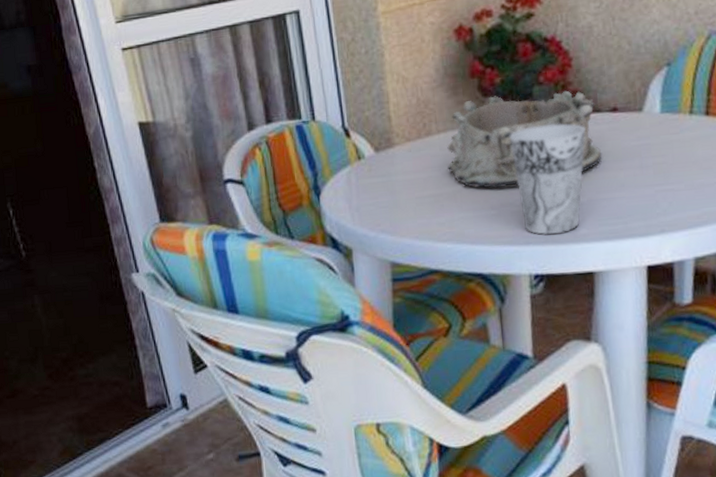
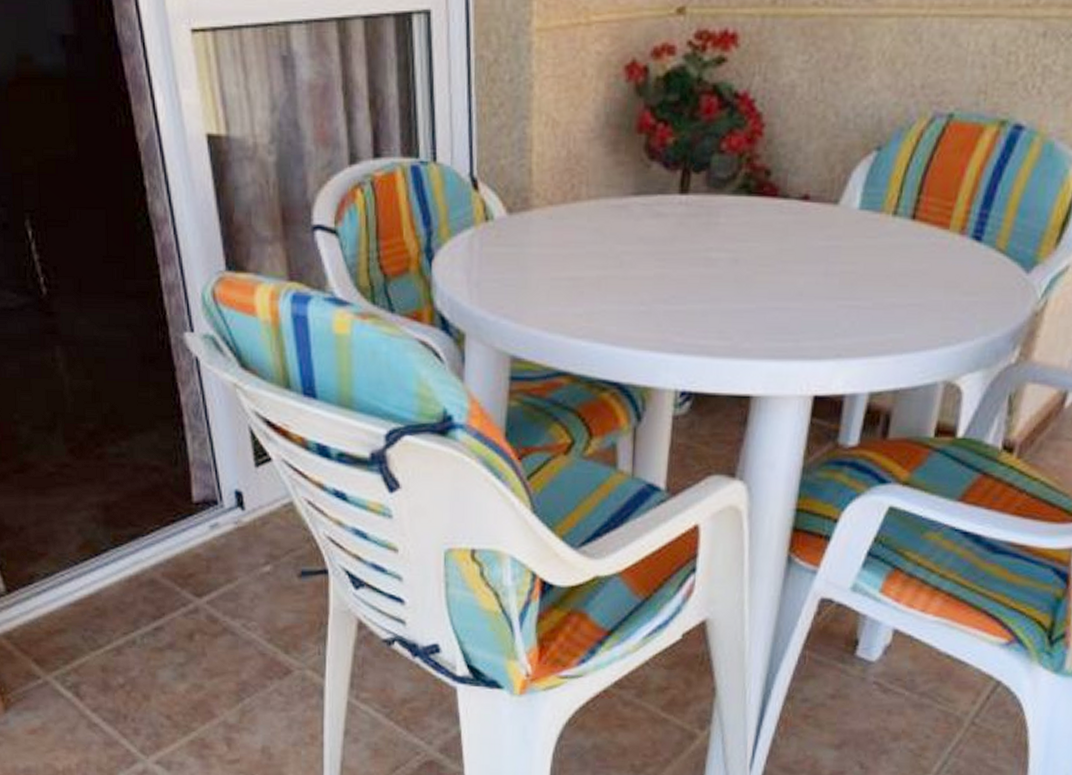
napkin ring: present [447,90,602,189] -> none [594,160,784,279]
cup: present [510,124,586,235] -> none [675,206,767,344]

